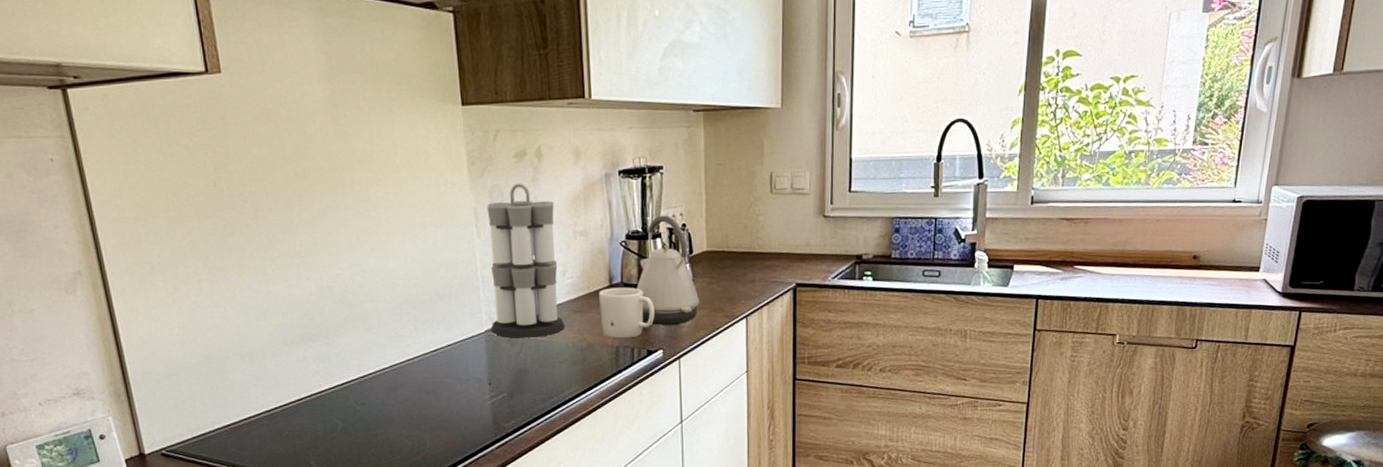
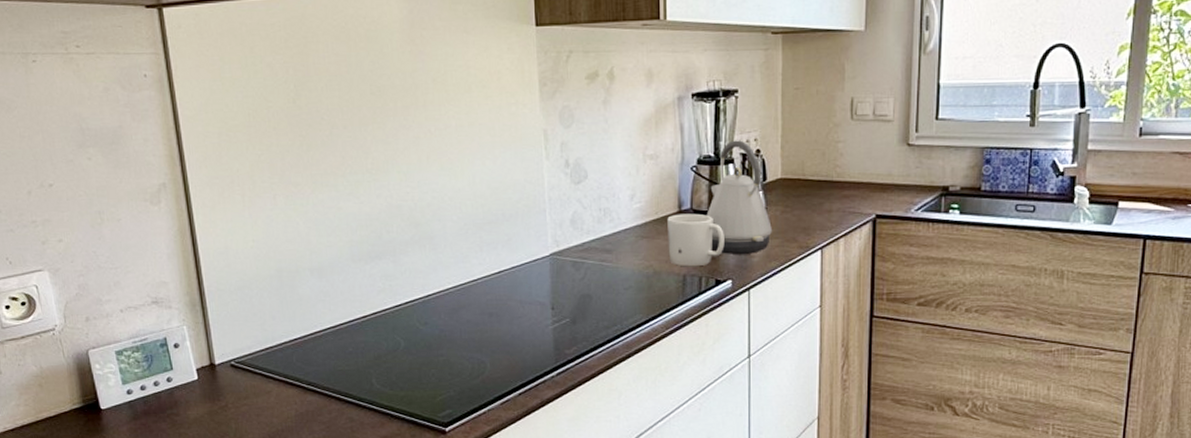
spice rack: present [487,183,566,338] -> none [556,104,632,263]

